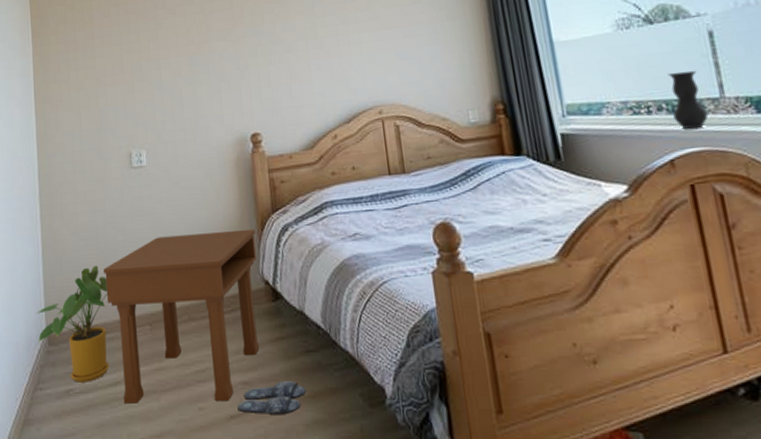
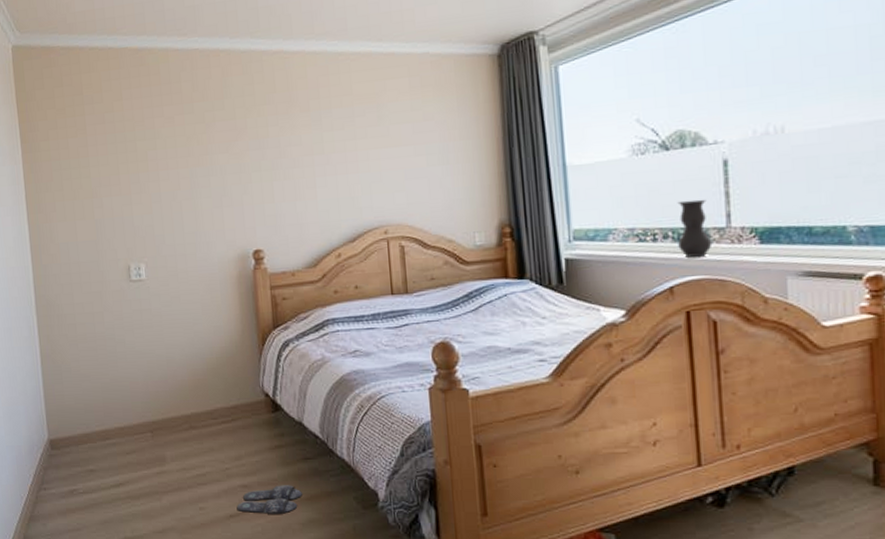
house plant: present [36,265,110,383] -> none [37,375,112,484]
nightstand: present [103,230,260,404] -> none [104,345,259,503]

